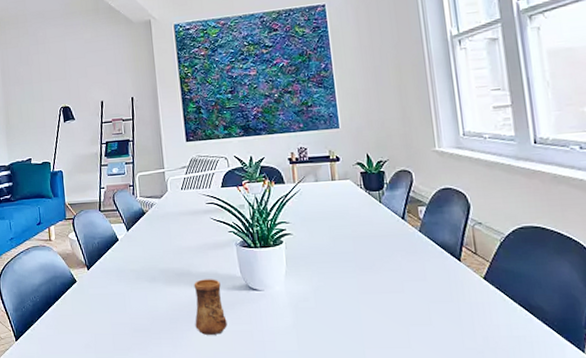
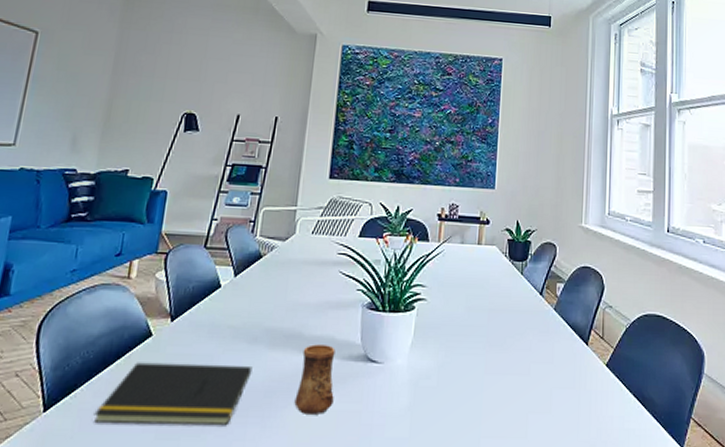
notepad: none [49,299,157,347] -> present [94,362,253,426]

